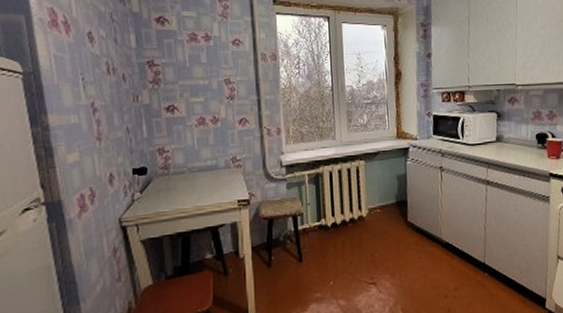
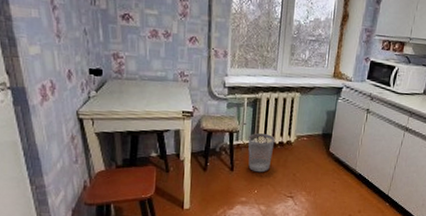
wastebasket: none [314,212,345,259] -> present [248,133,275,173]

